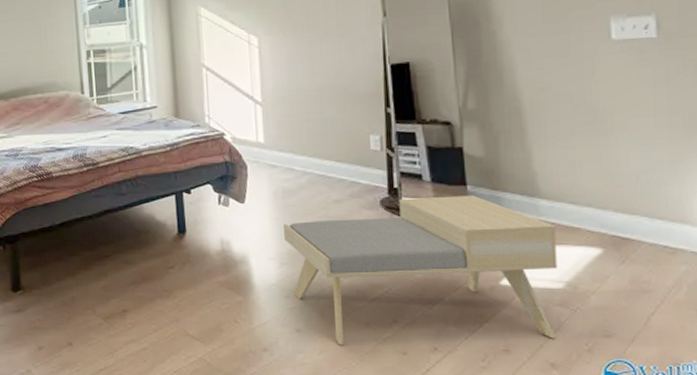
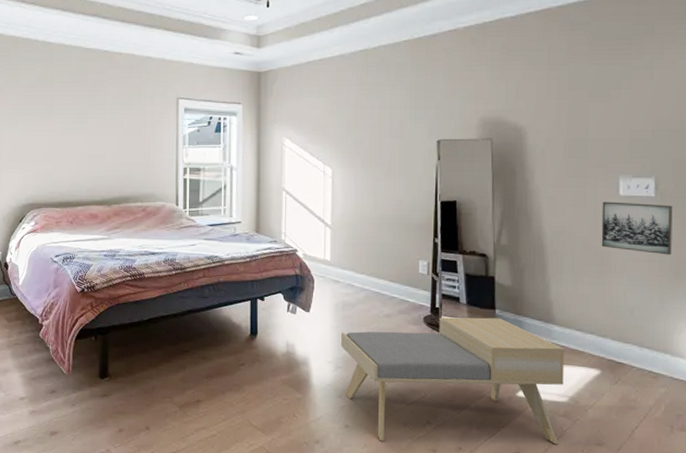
wall art: none [590,46,683,107] -> present [601,201,673,255]

